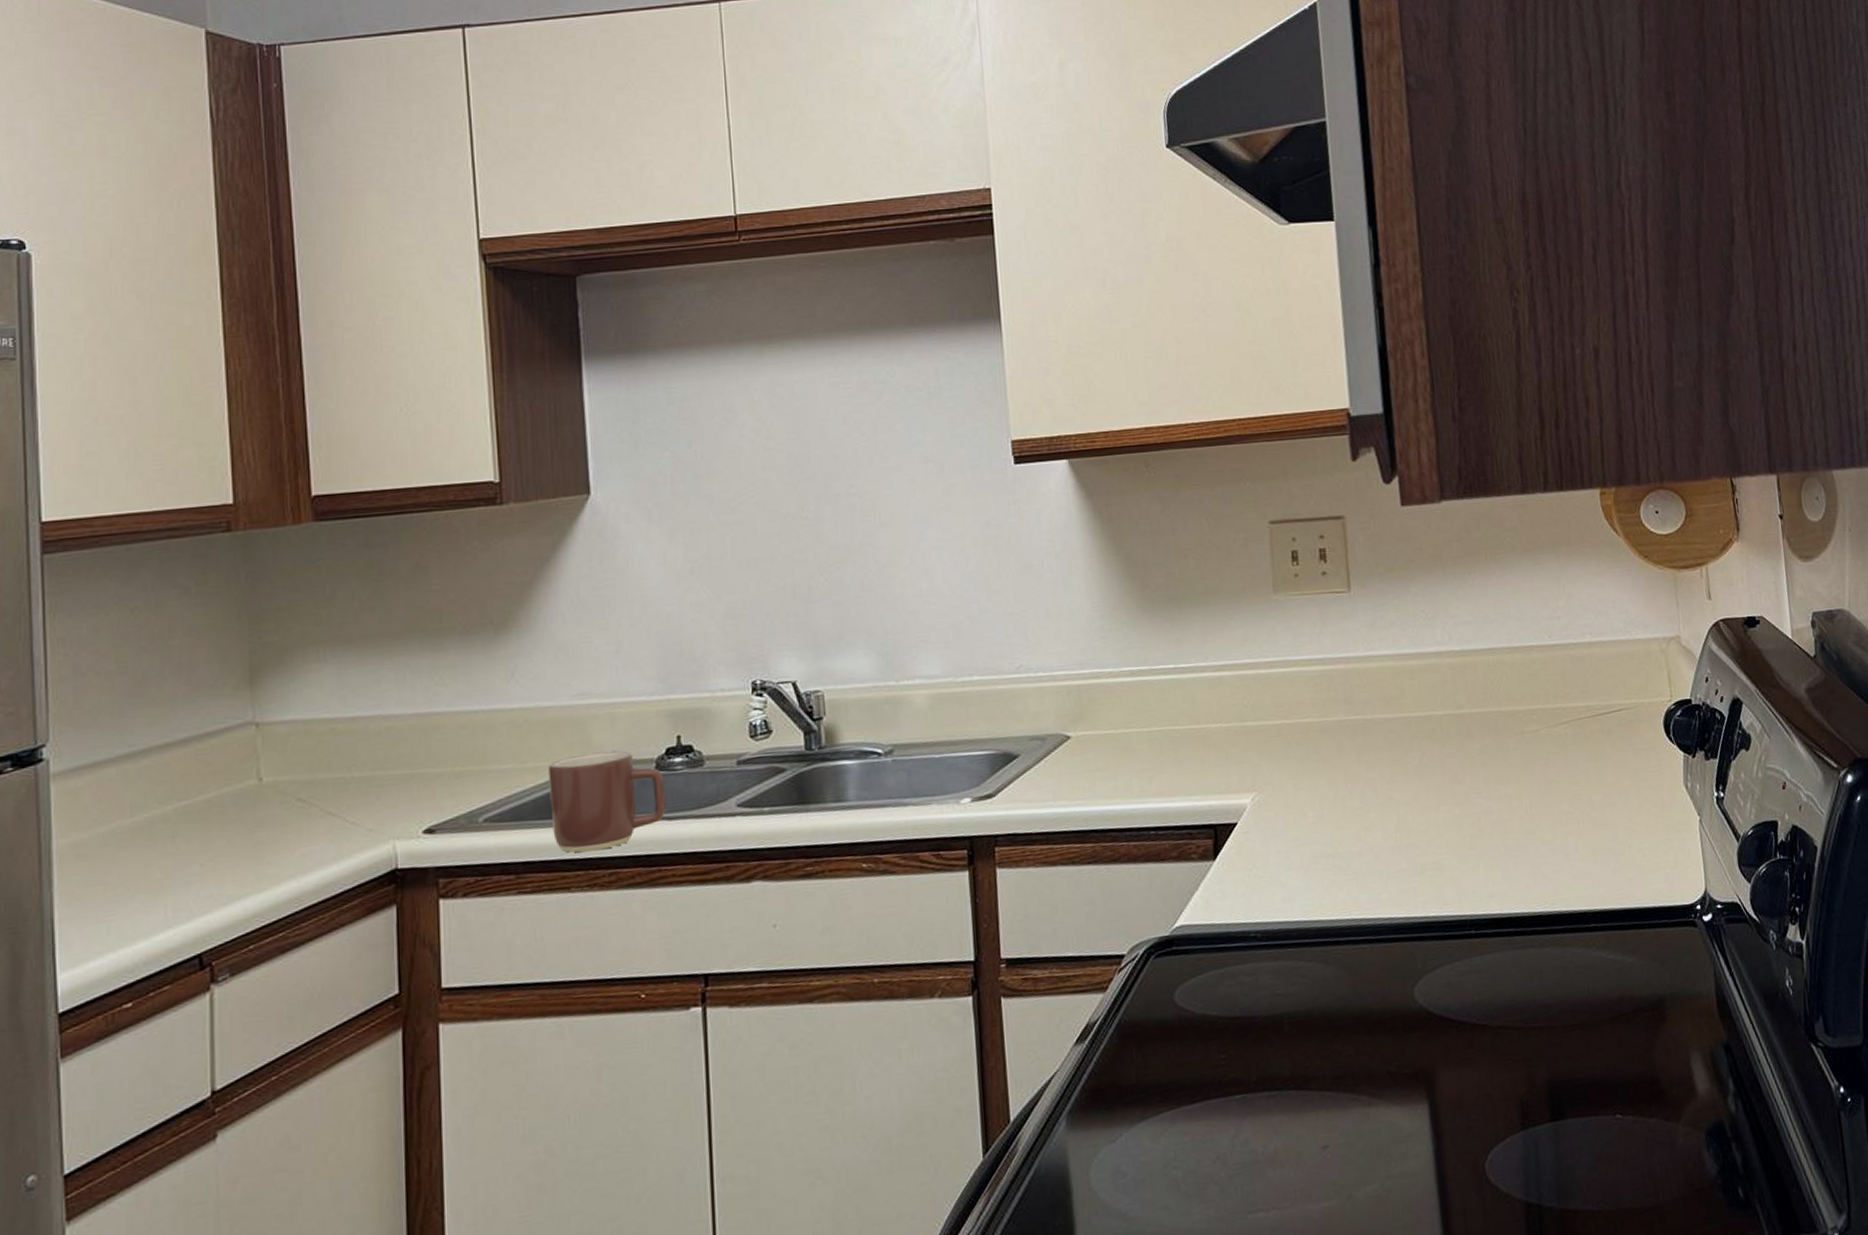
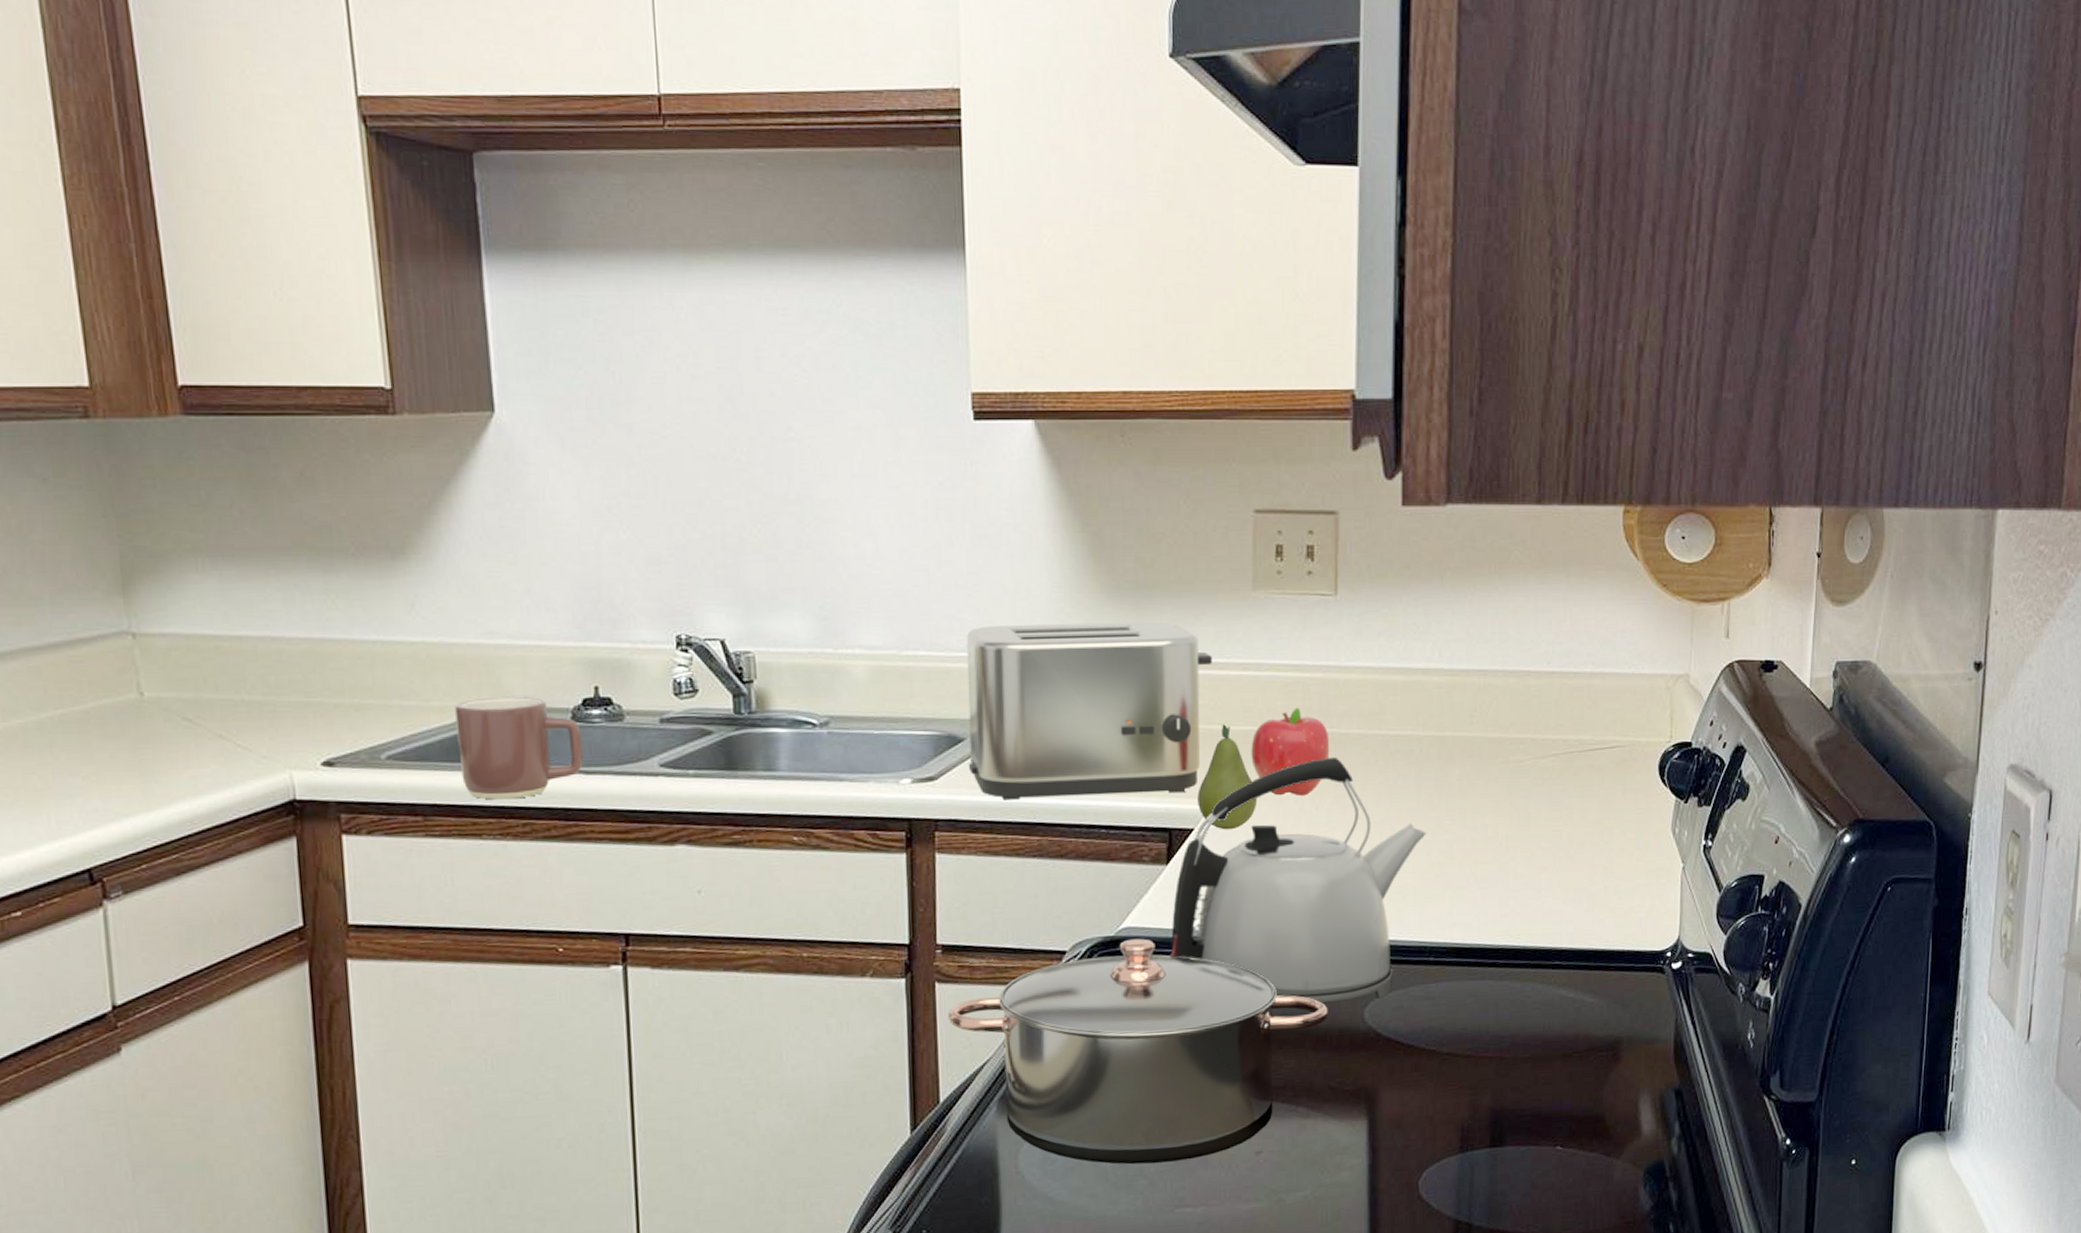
cooking pot: none [1014,935,1380,1173] -> present [947,938,1328,1165]
toaster: none [1016,630,1242,811] -> present [966,621,1212,800]
kettle: none [1223,742,1456,987] -> present [1170,756,1427,1004]
fruit: none [1238,720,1295,822] -> present [1198,724,1258,830]
fruit: none [1284,698,1358,785] -> present [1251,707,1330,797]

